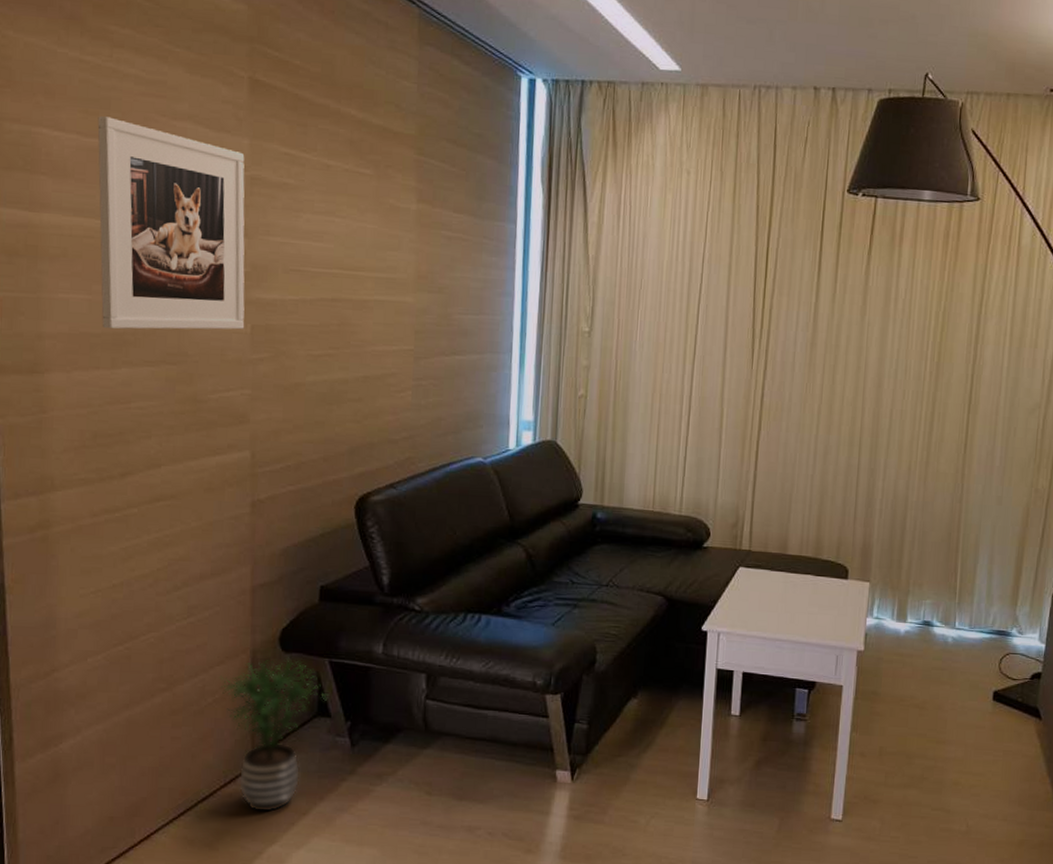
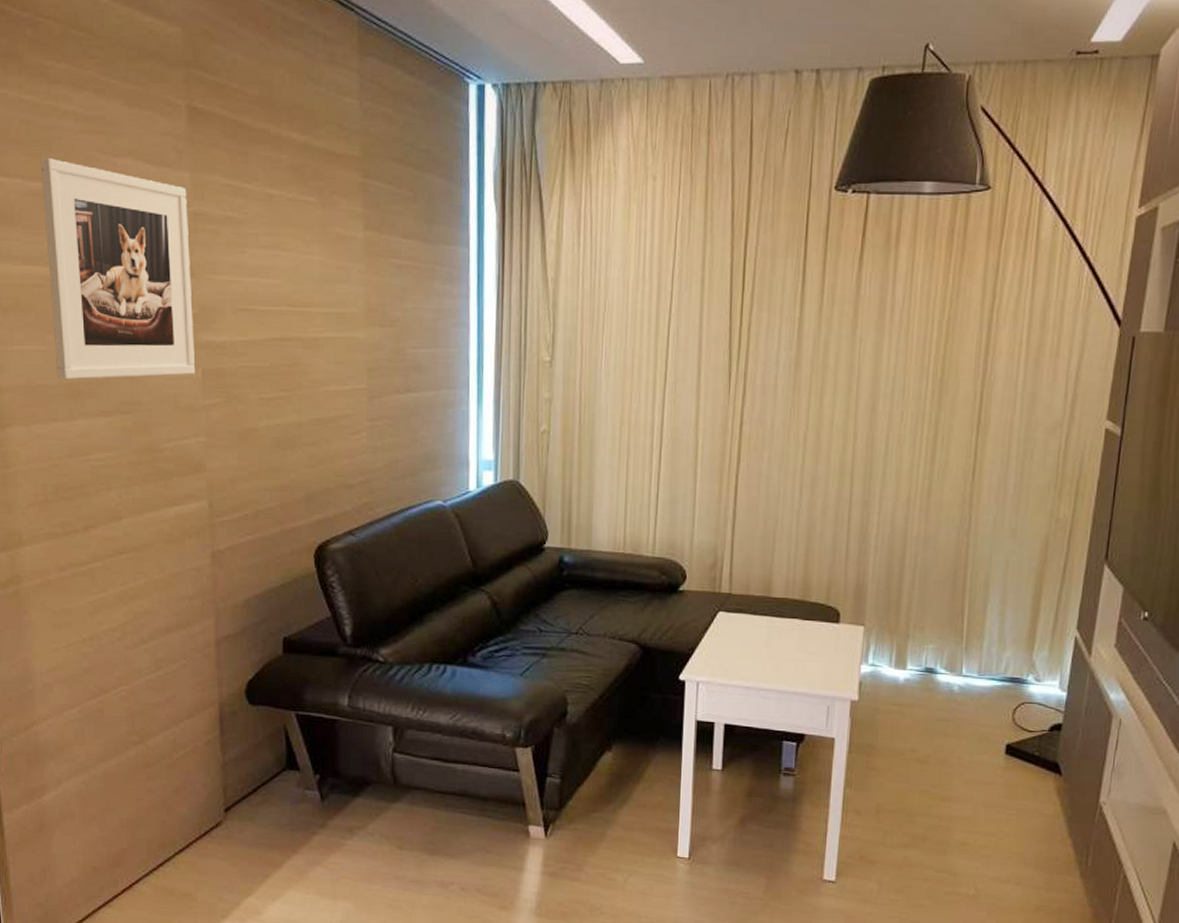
potted plant: present [219,657,330,813] -> none [189,710,298,865]

